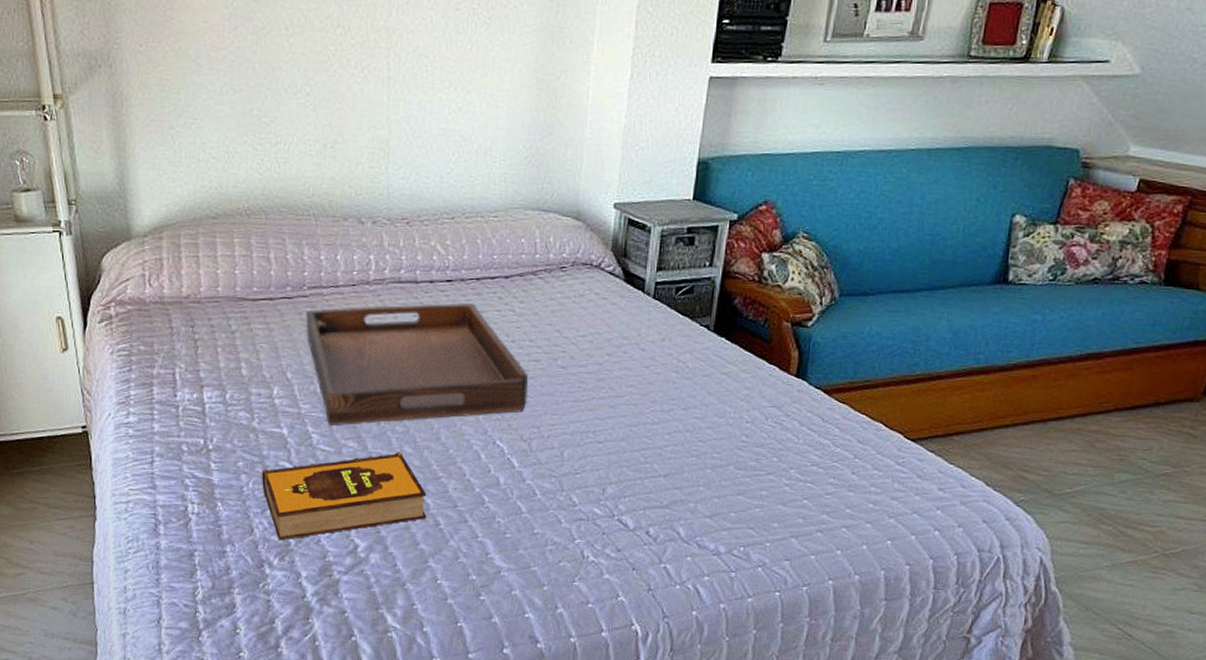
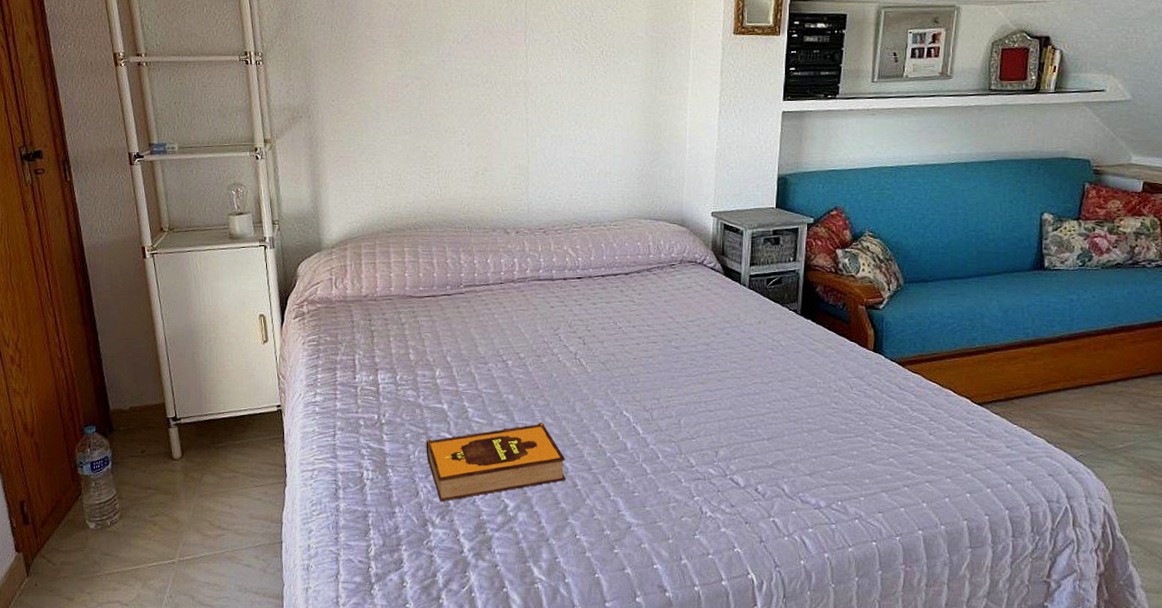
serving tray: present [305,303,527,425] -> none [462,296,648,401]

